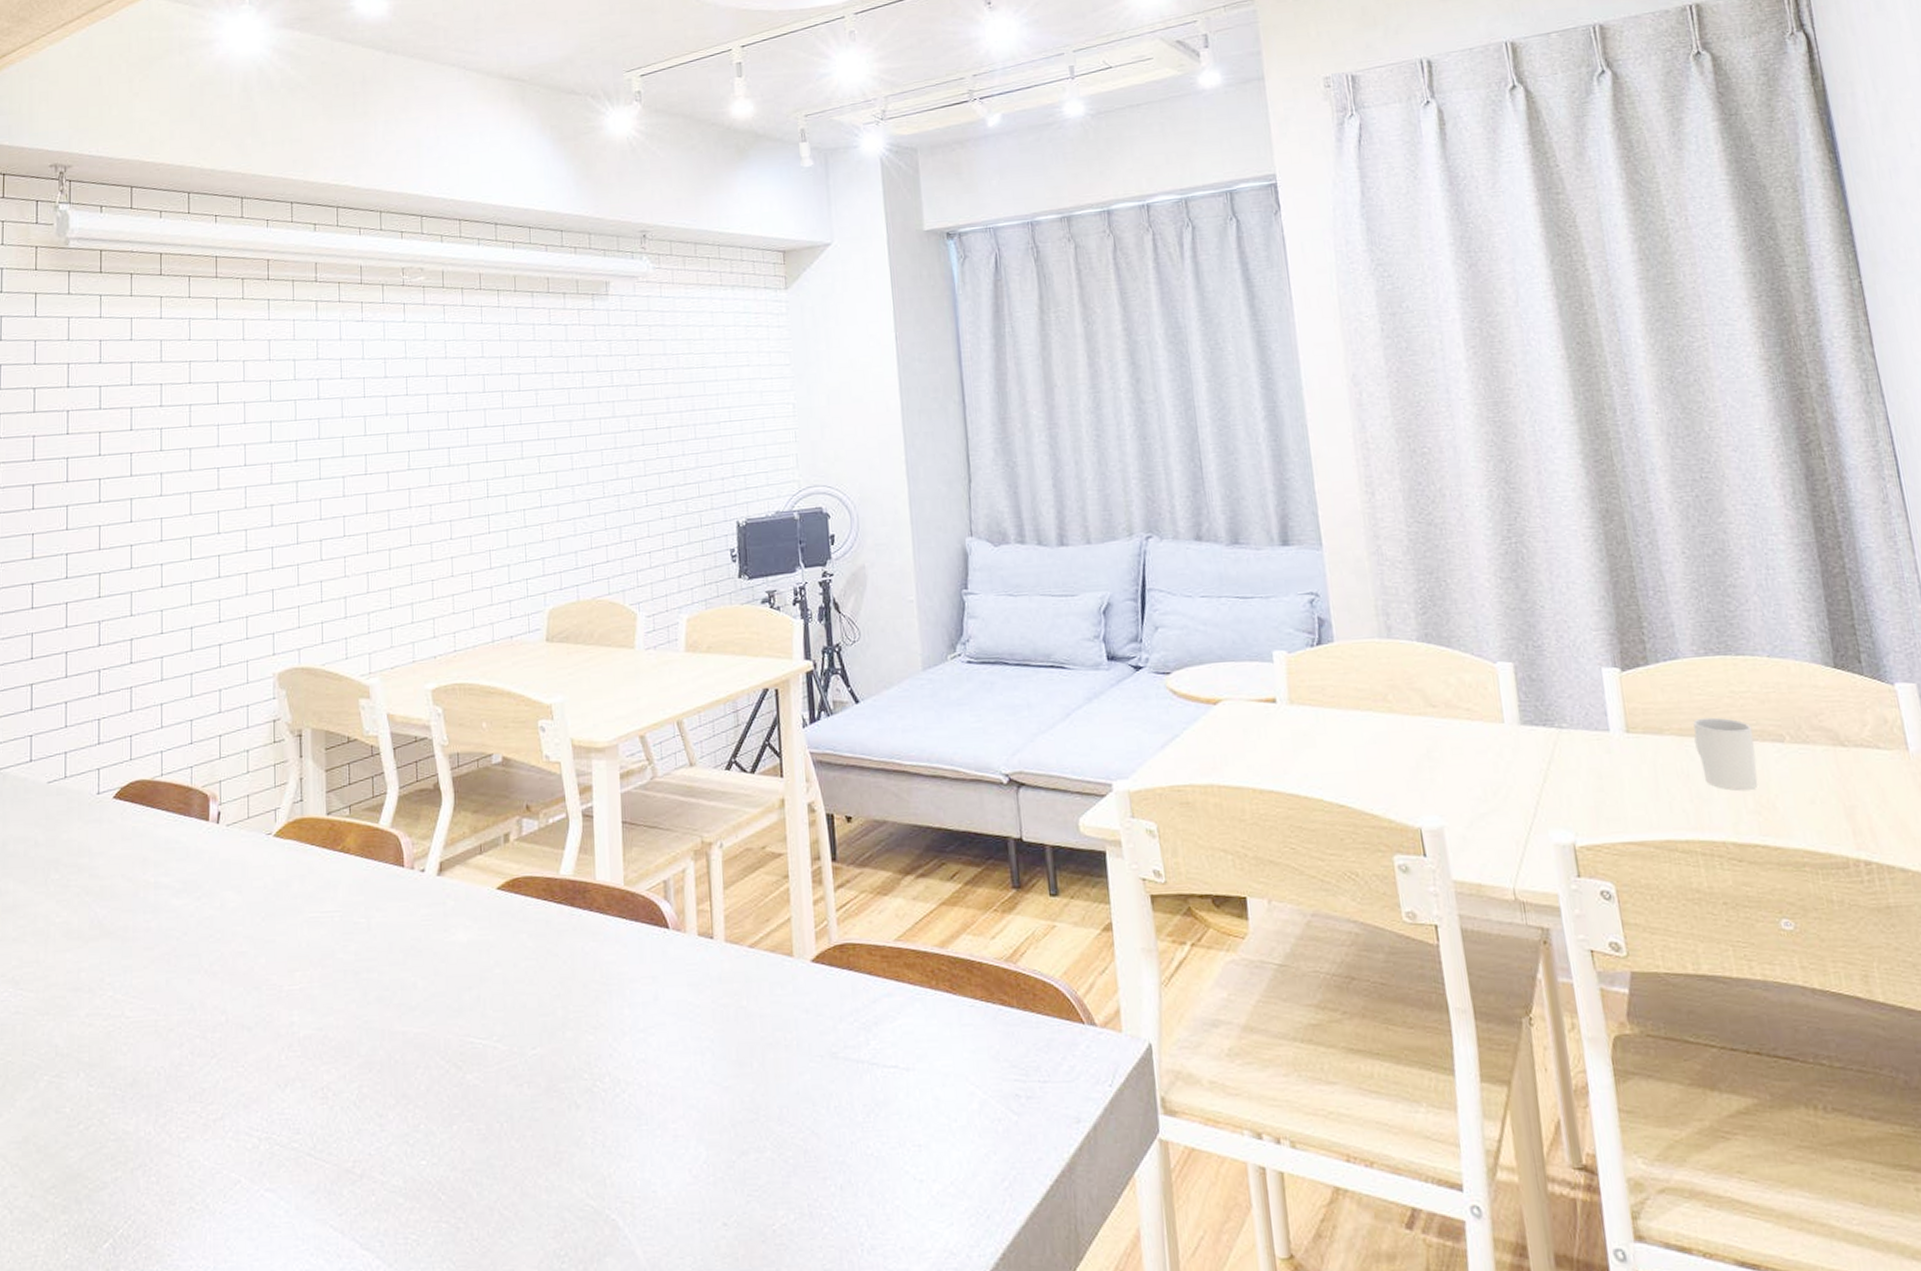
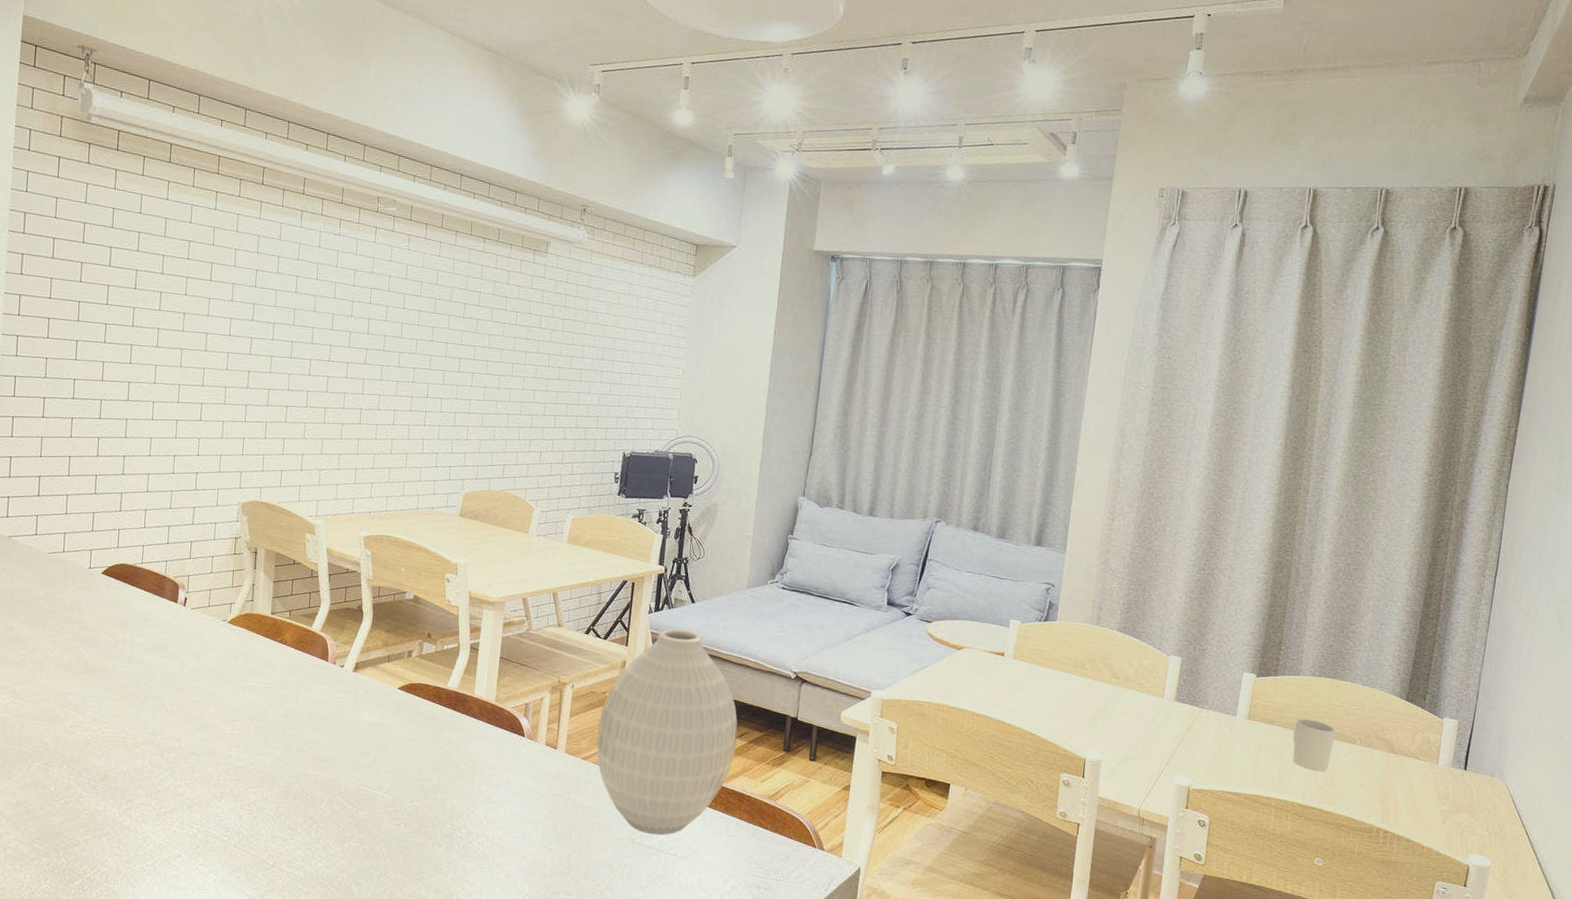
vase: none [762,742,950,1042] -> present [596,629,738,835]

